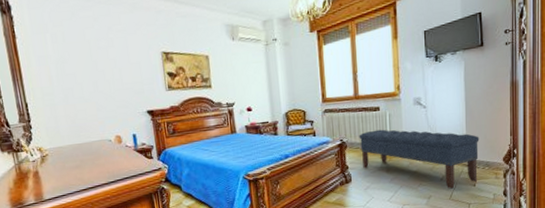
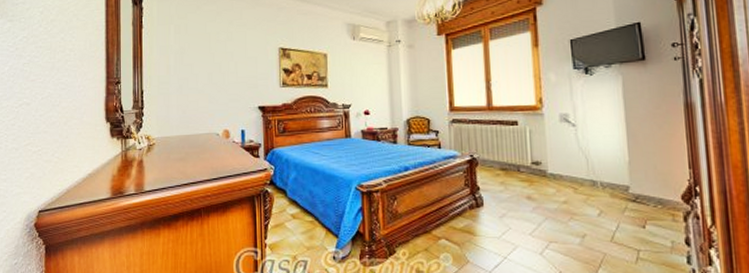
bench: present [359,129,480,189] -> none [492,147,648,228]

